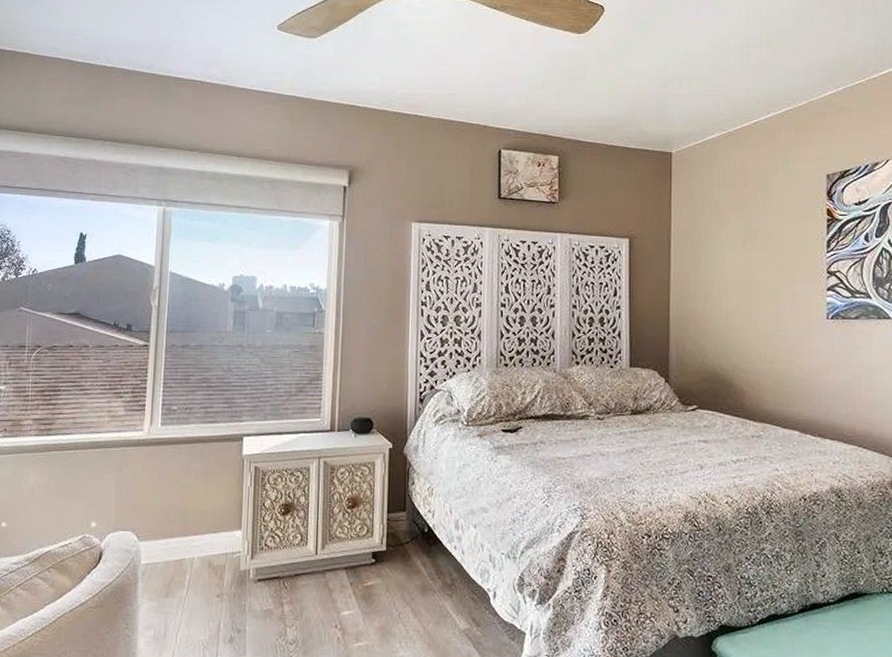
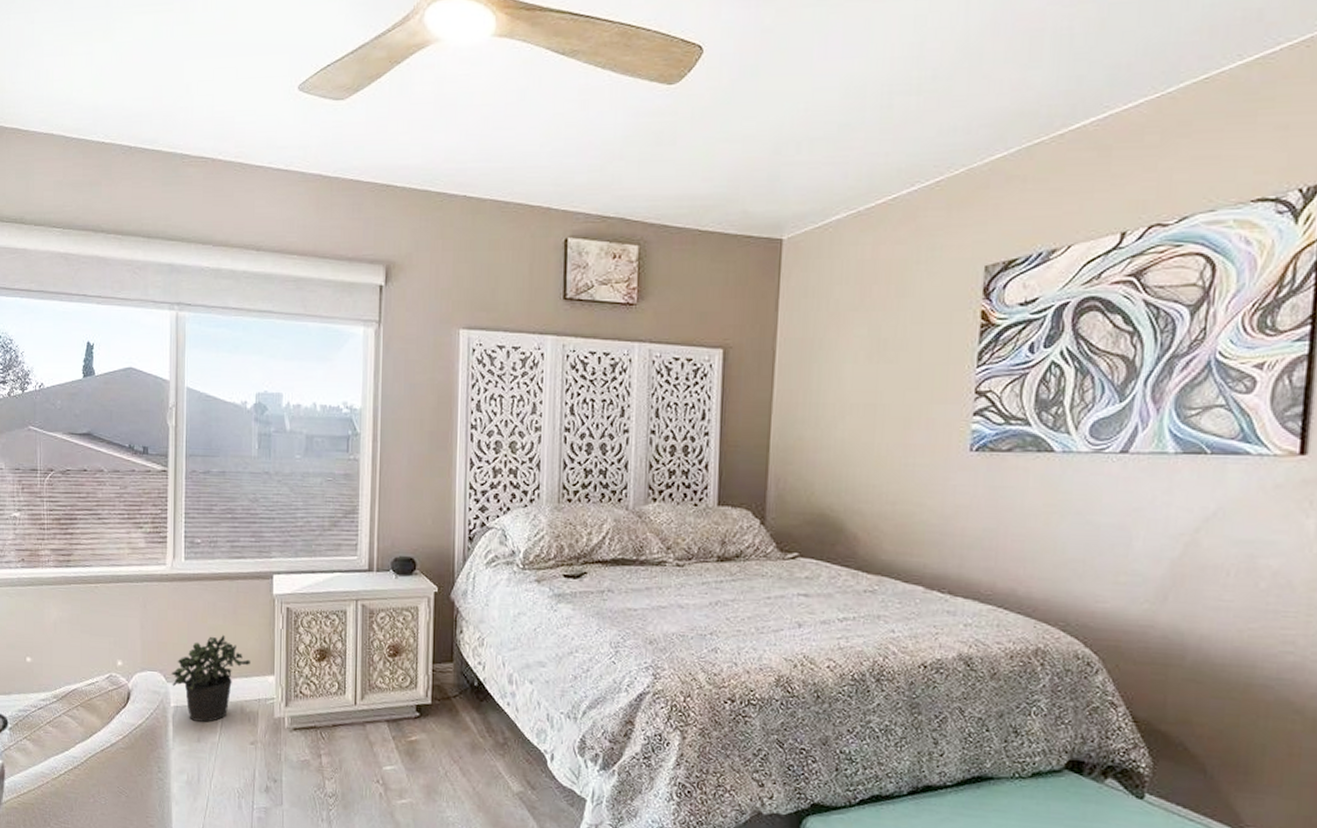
potted plant: none [143,493,219,578] -> present [171,634,250,722]

